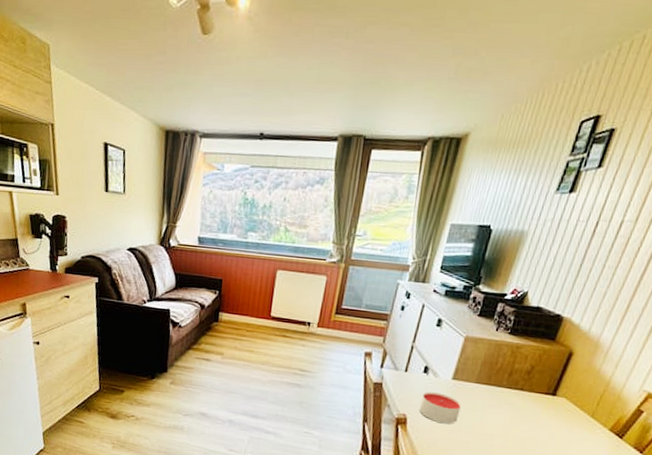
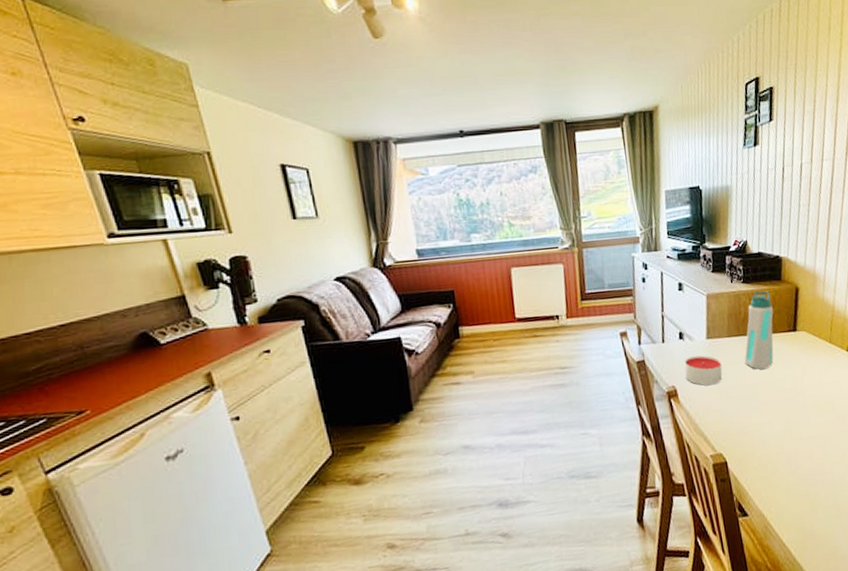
water bottle: none [486,345,538,425] -> present [744,291,774,370]

